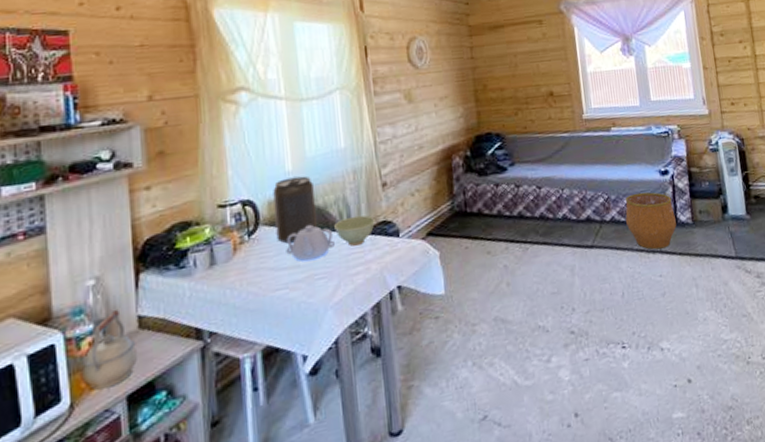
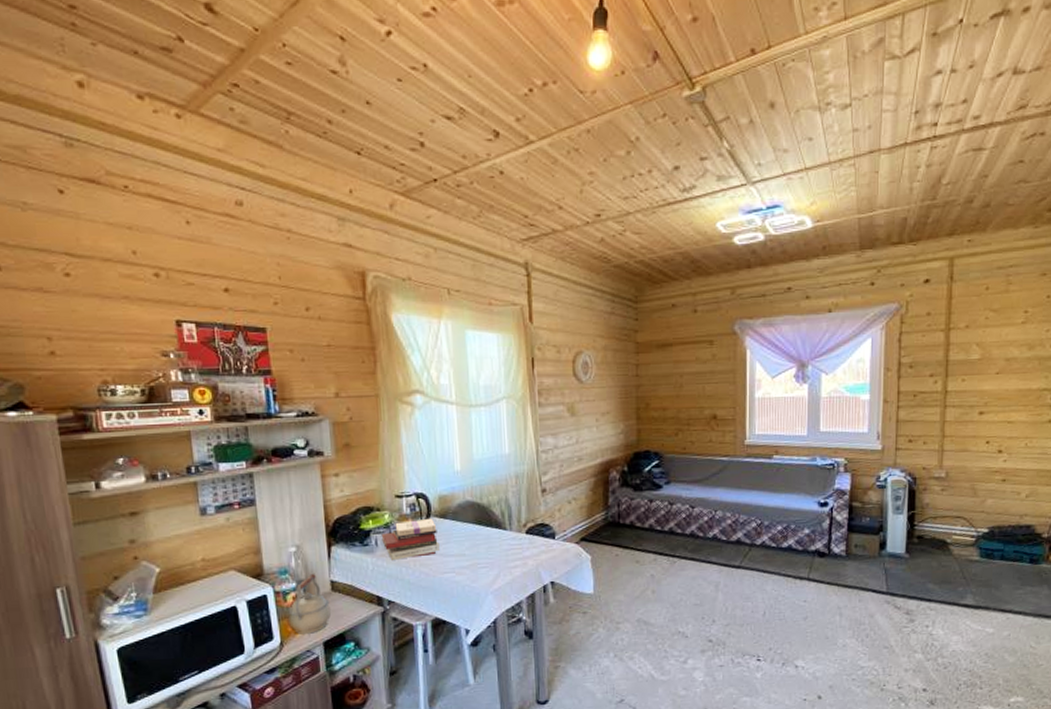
books: none [201,227,270,282] -> present [381,518,440,560]
soda can: present [273,176,317,243] -> none [443,476,481,534]
teapot: present [286,224,335,262] -> none [453,519,496,552]
bowl: present [334,215,375,246] -> none [497,516,534,543]
basket: present [625,192,677,250] -> none [777,521,829,577]

